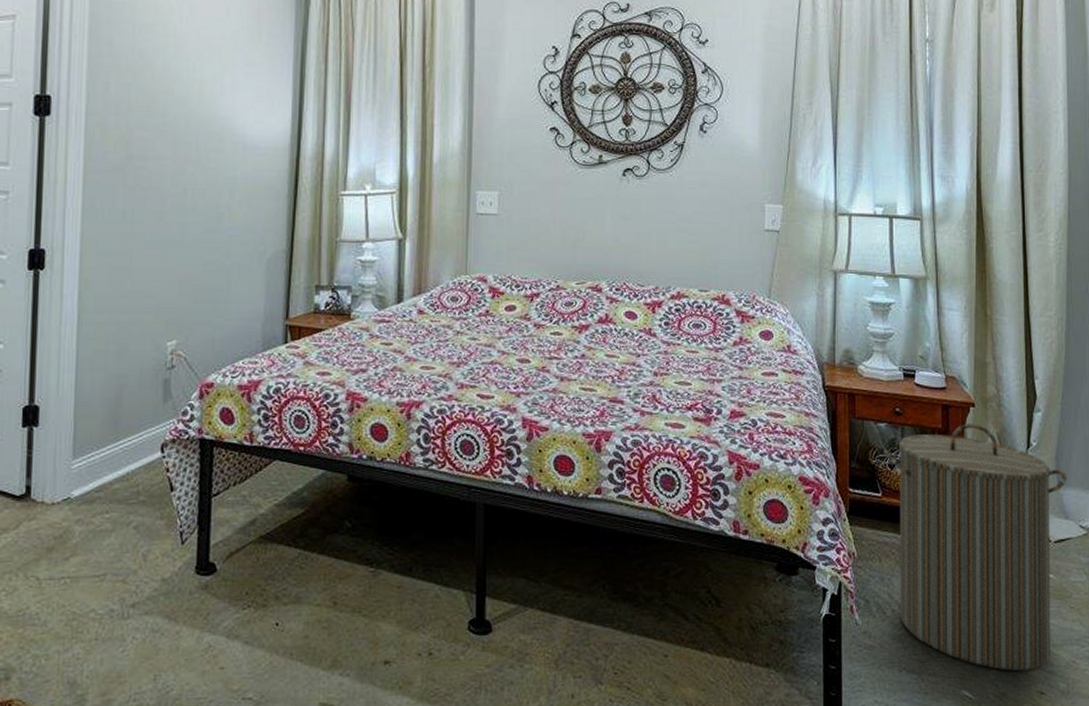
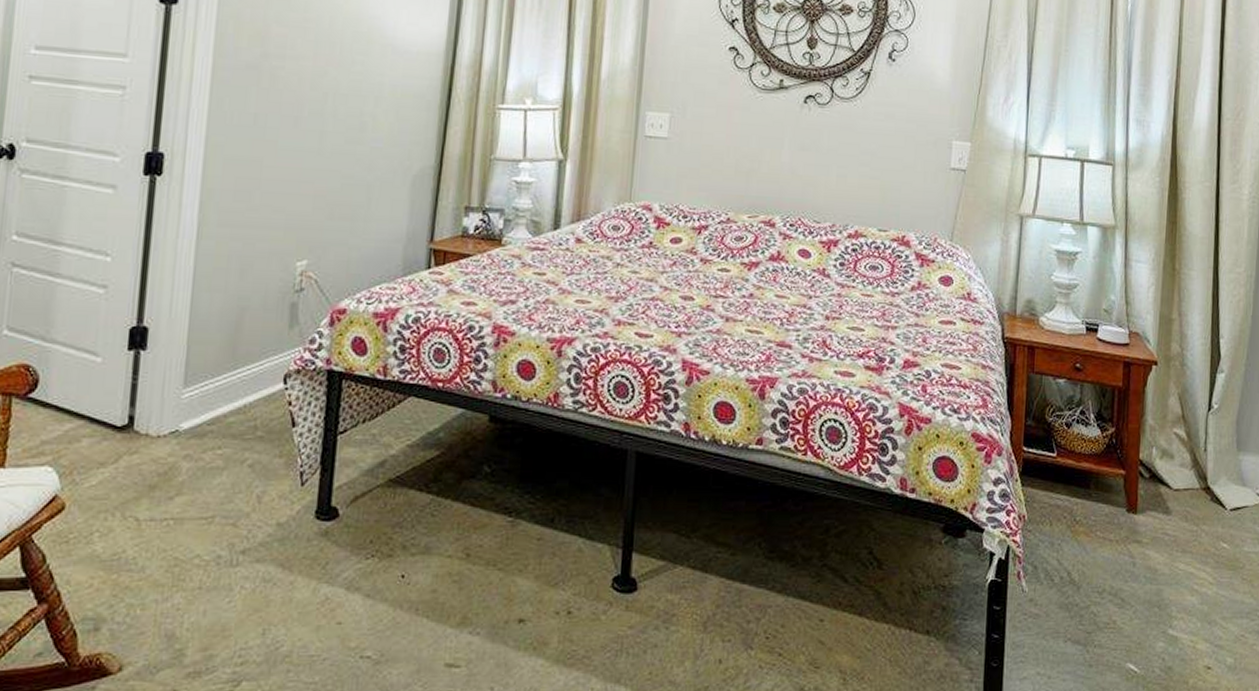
laundry hamper: present [883,424,1067,671] -> none [1060,383,1247,644]

